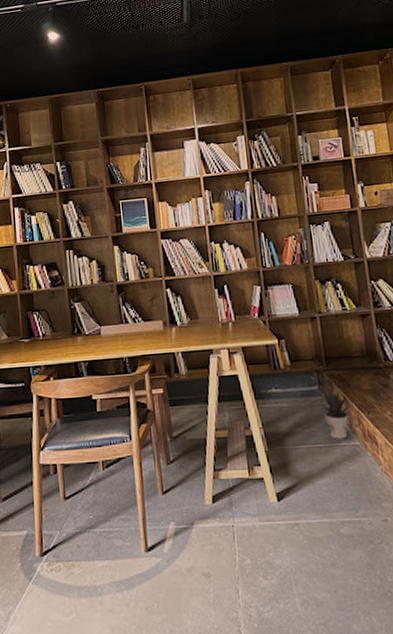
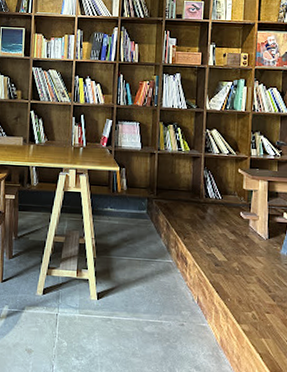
potted plant: present [319,388,352,439] -> none [145,214,172,256]

